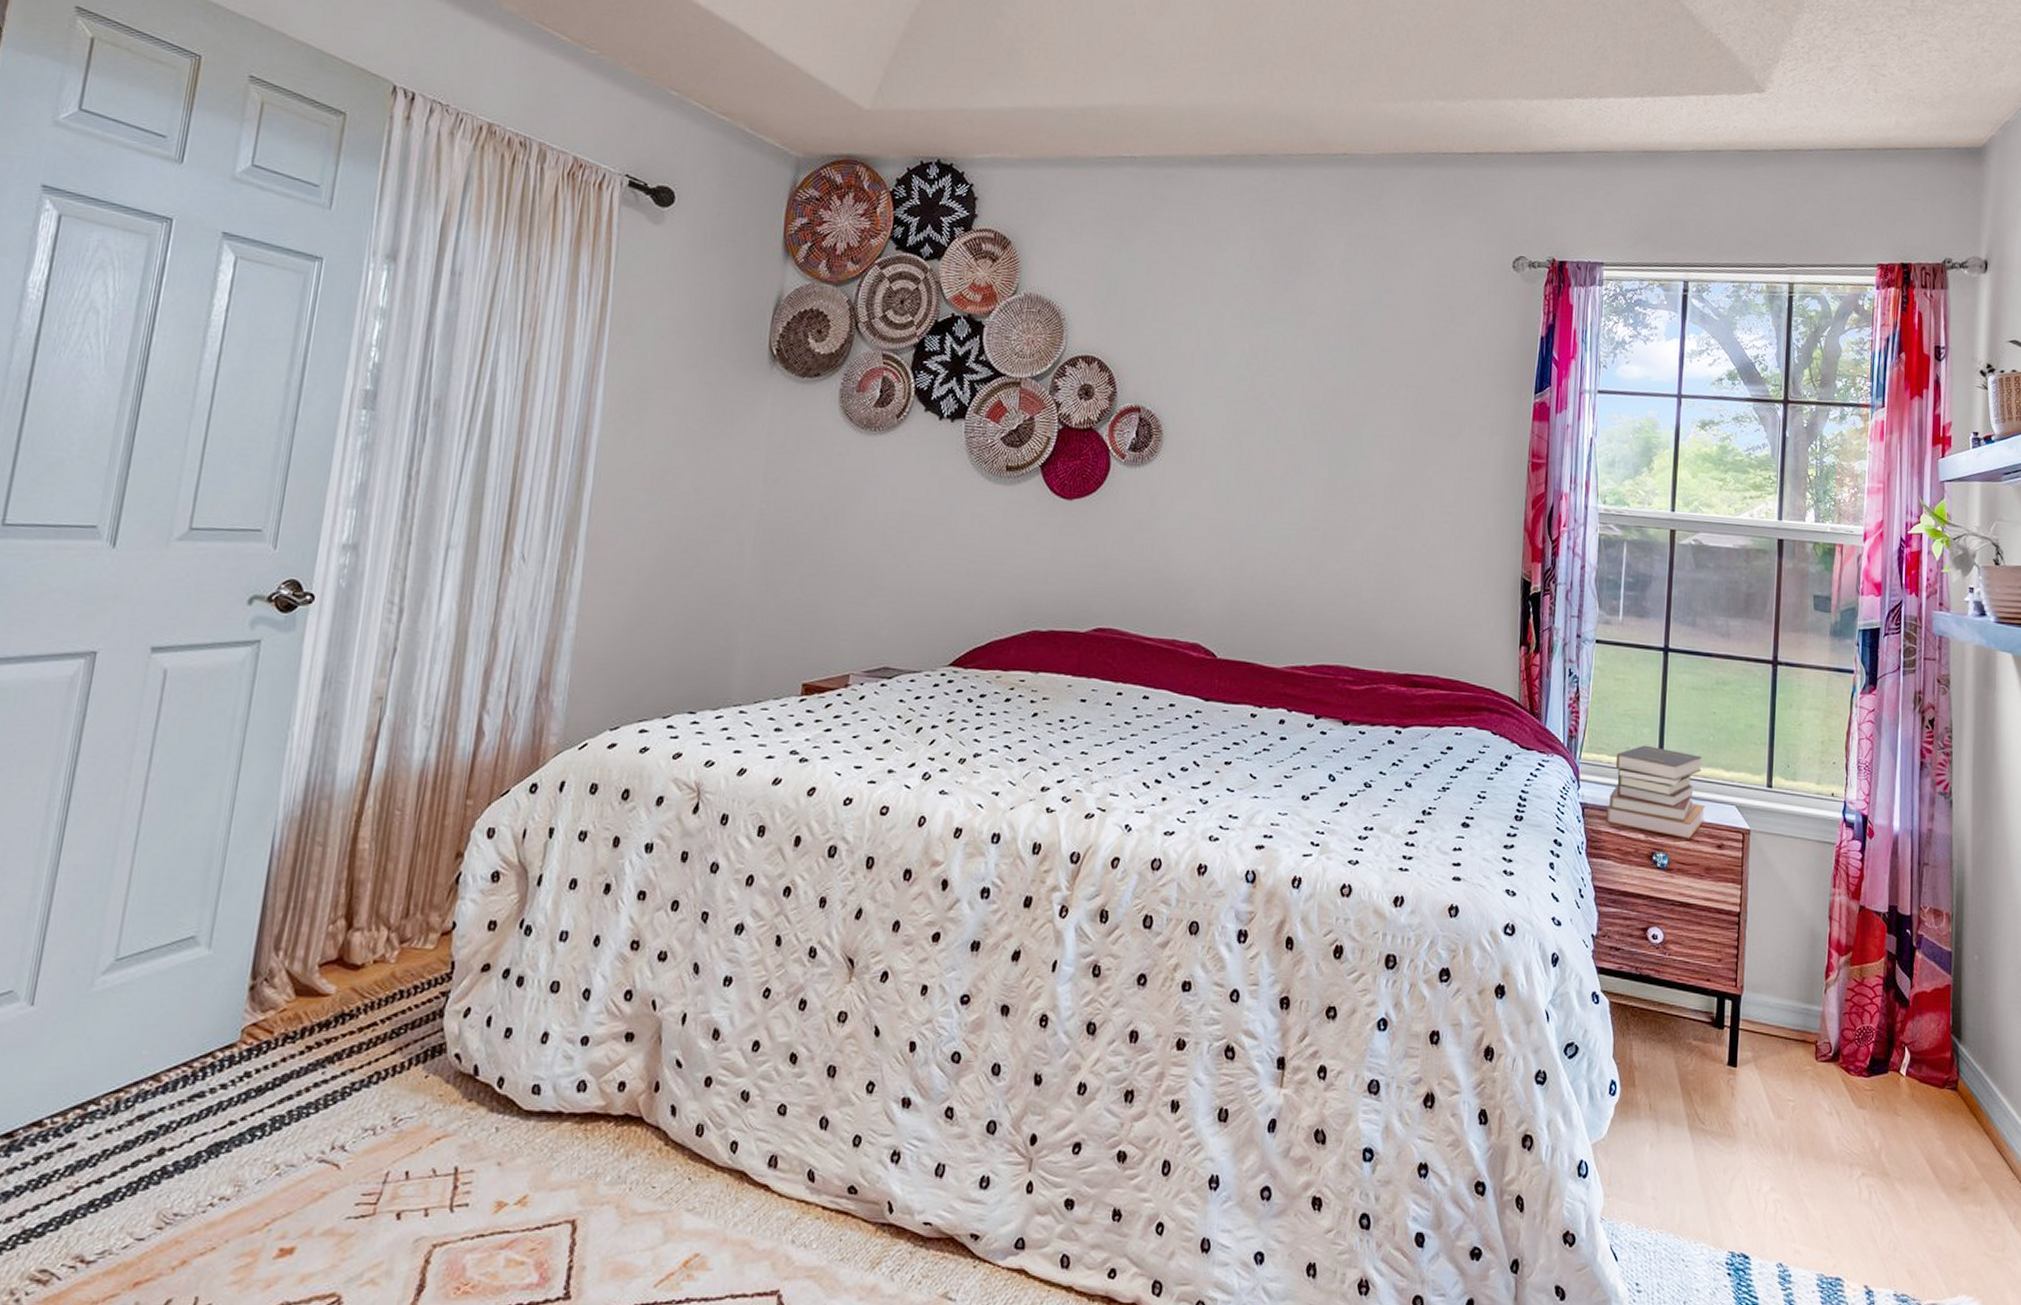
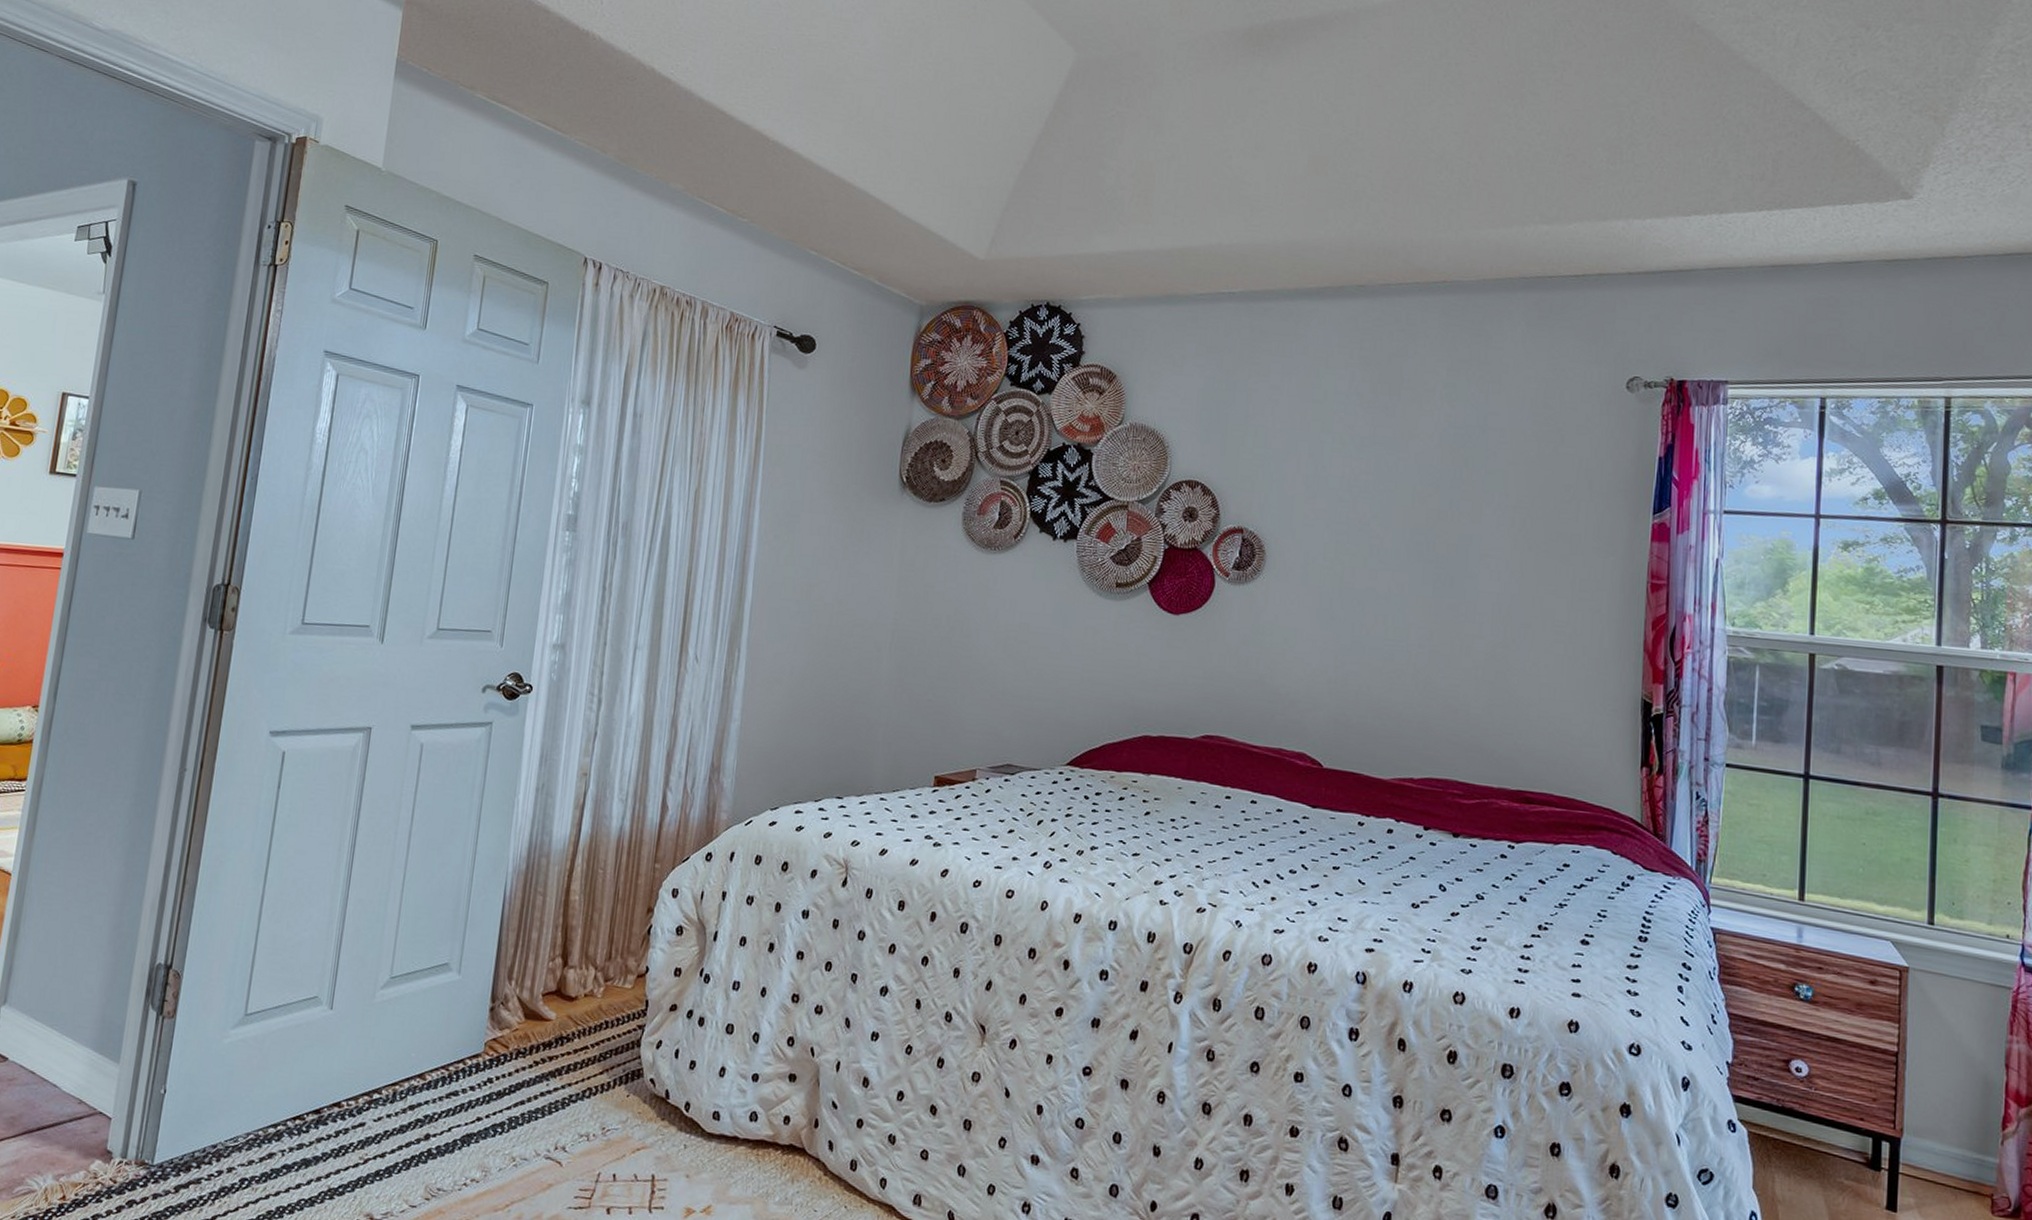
books: present [1606,745,1705,839] -> none [1740,873,1855,972]

